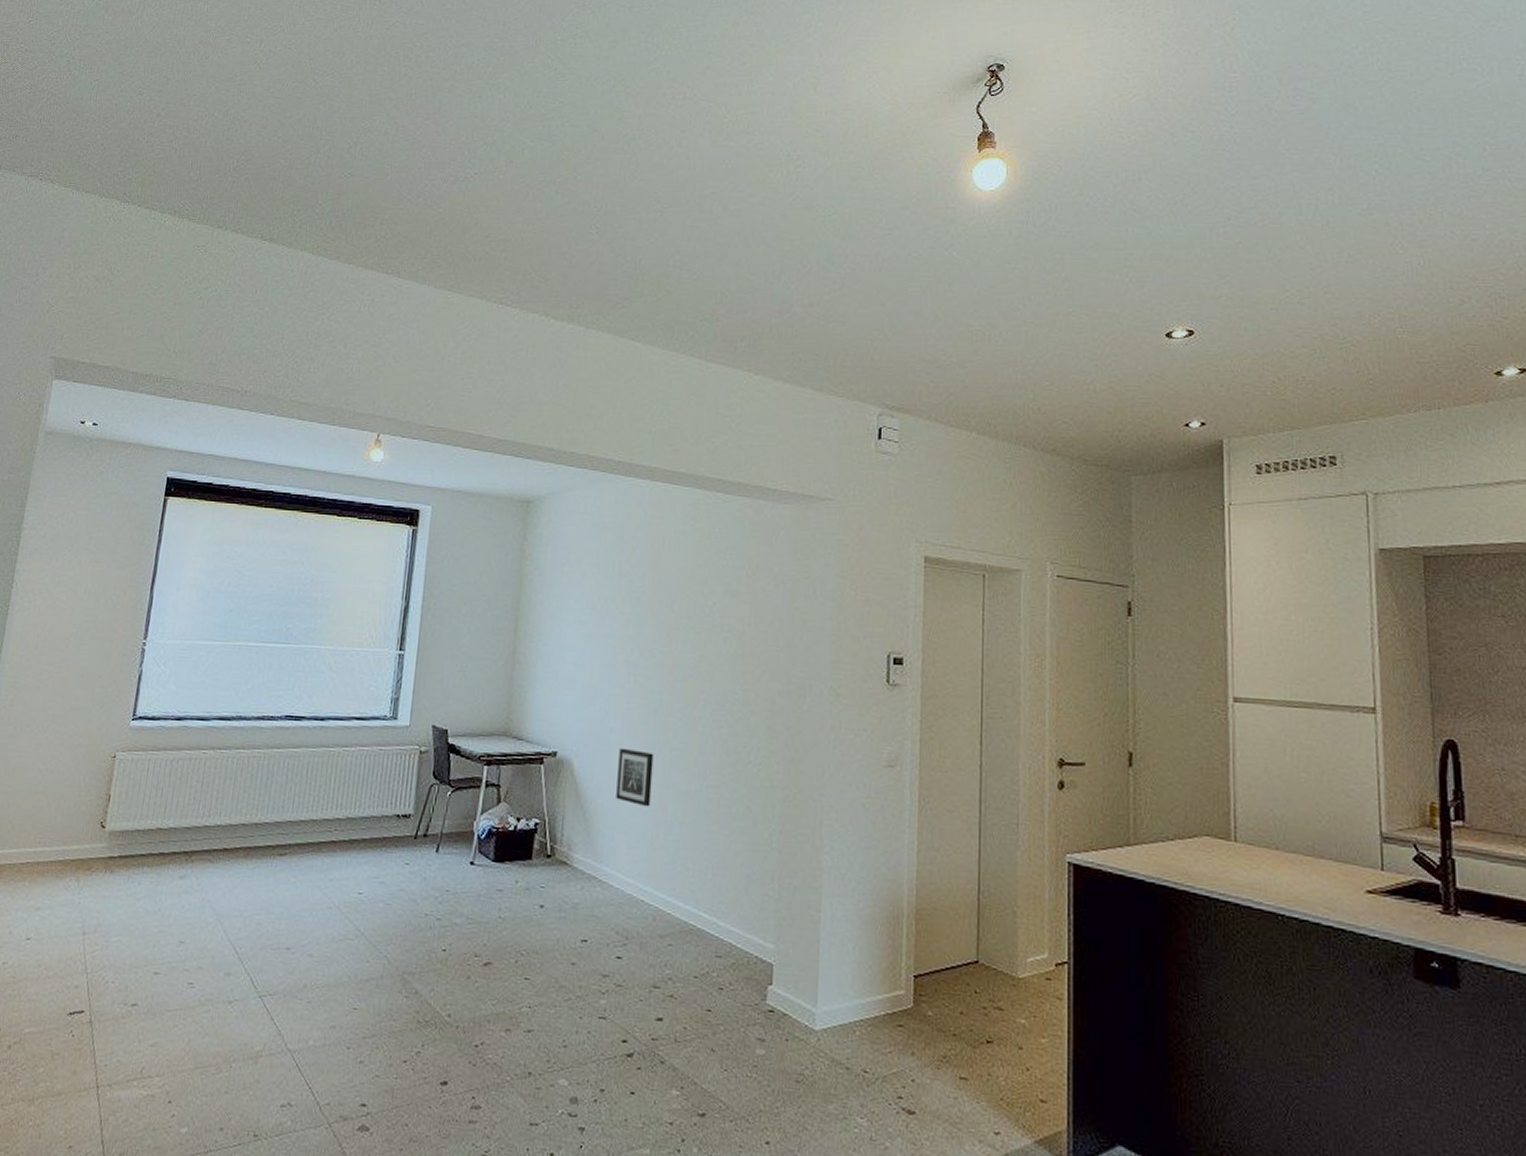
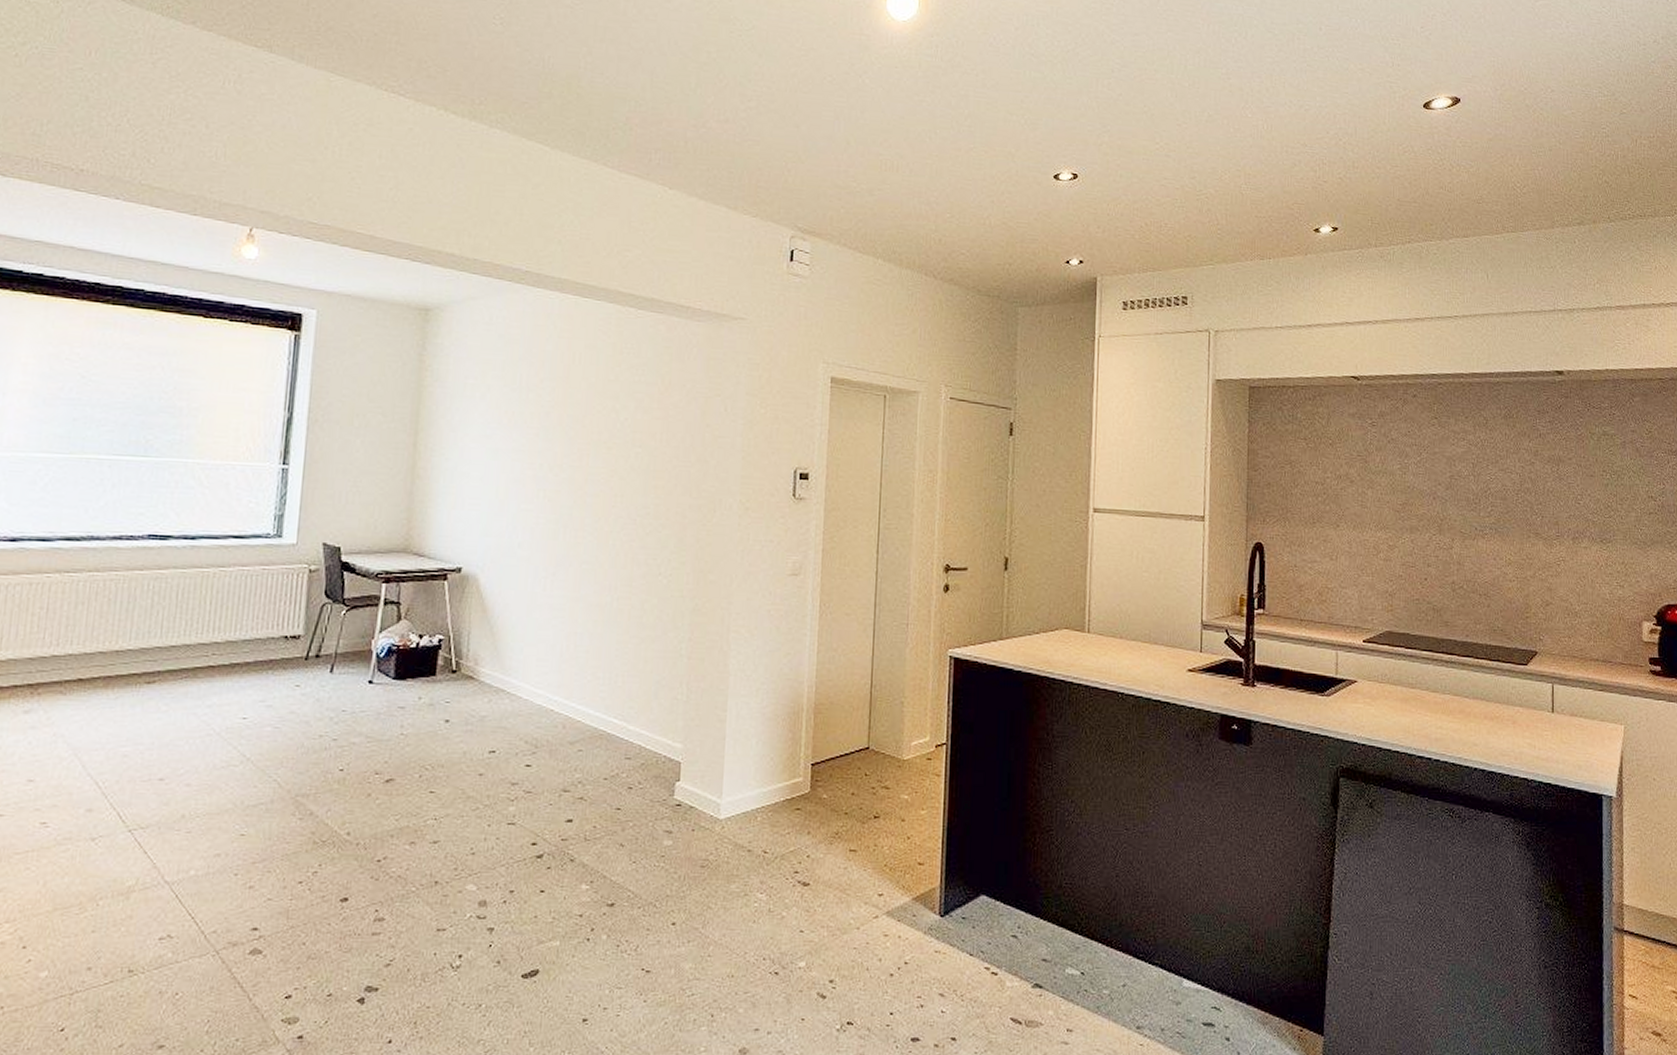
wall art: present [616,747,654,807] -> none [524,562,564,620]

